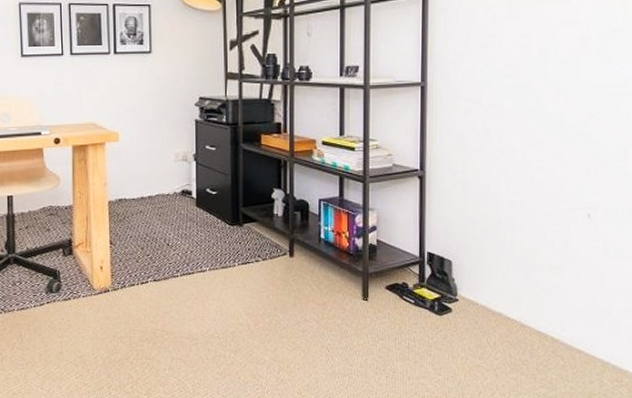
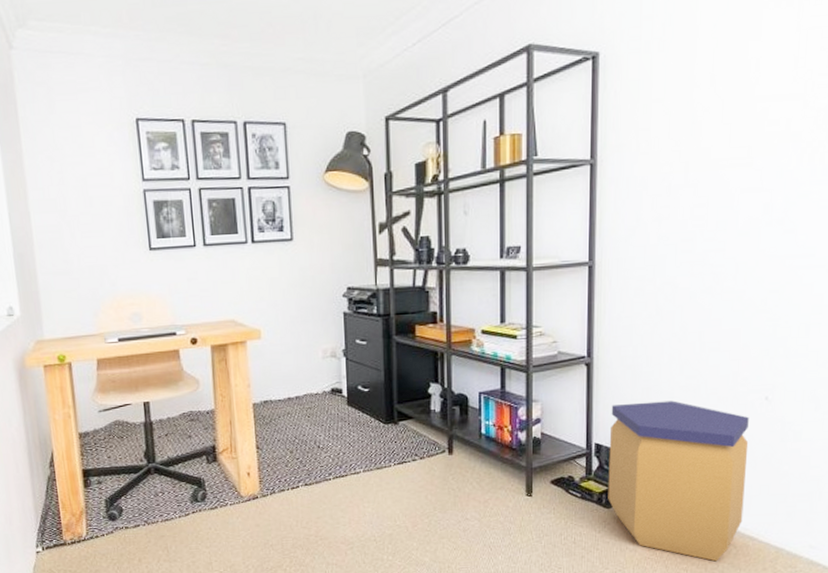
trash can: none [440,214,573,372] -> present [608,400,749,562]

